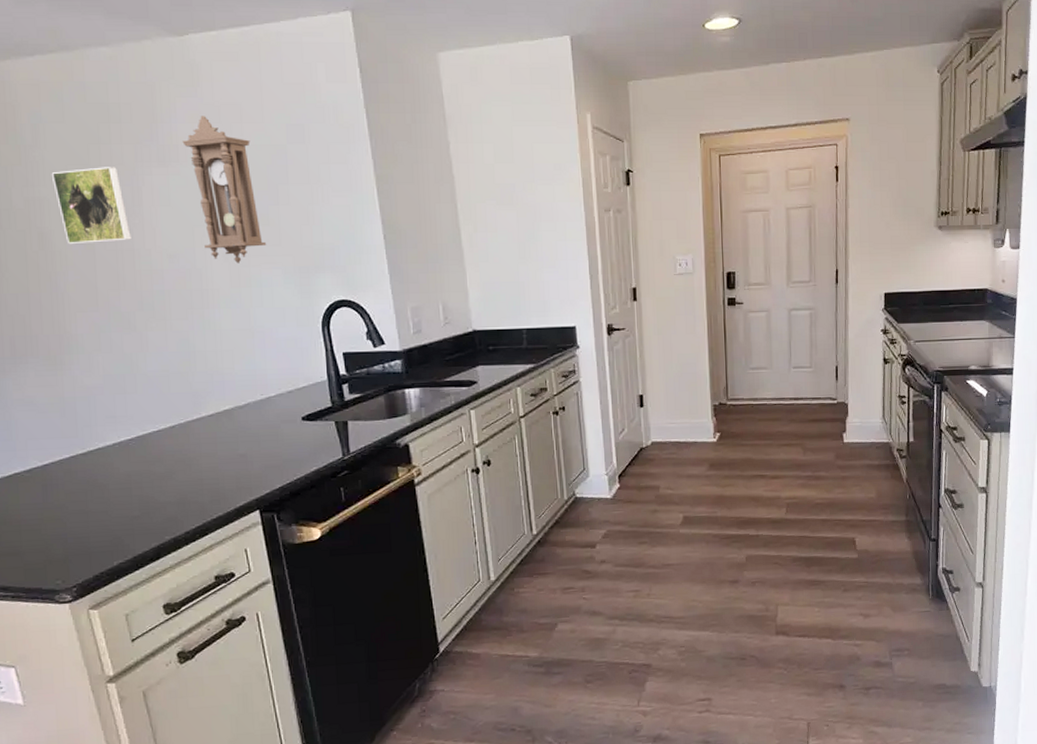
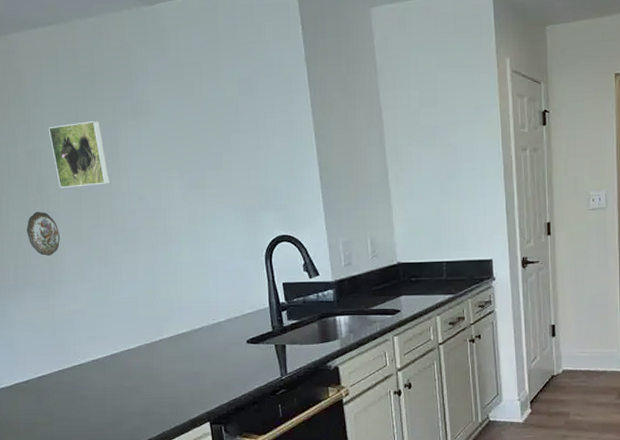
decorative plate: none [25,270,69,323] -> present [26,211,60,256]
pendulum clock: present [182,116,267,264] -> none [152,74,220,204]

